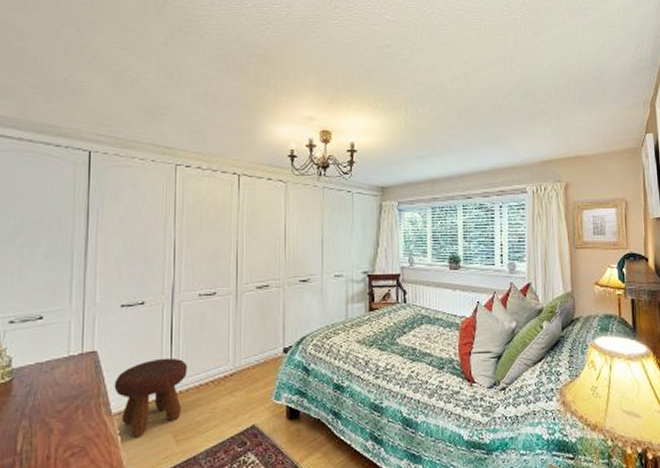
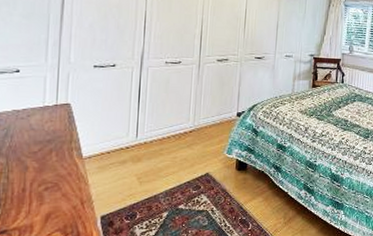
footstool: present [114,357,187,437] -> none [85,113,152,177]

